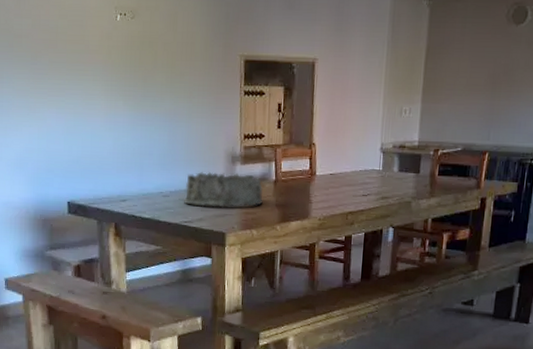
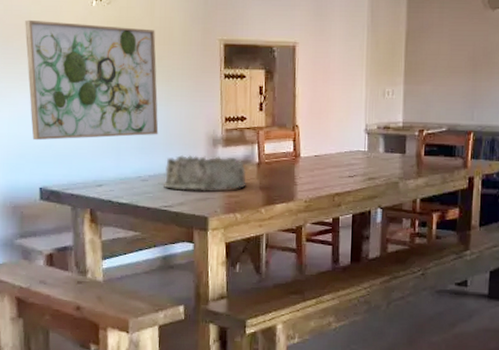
wall art: none [52,34,180,156] -> present [25,19,159,141]

